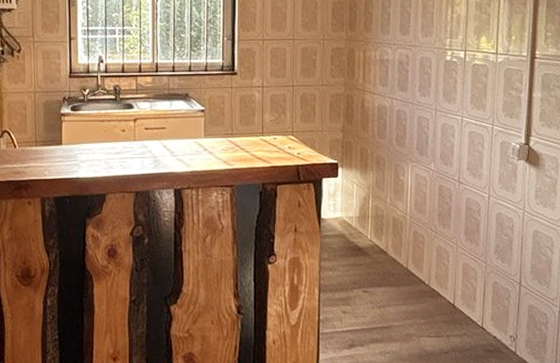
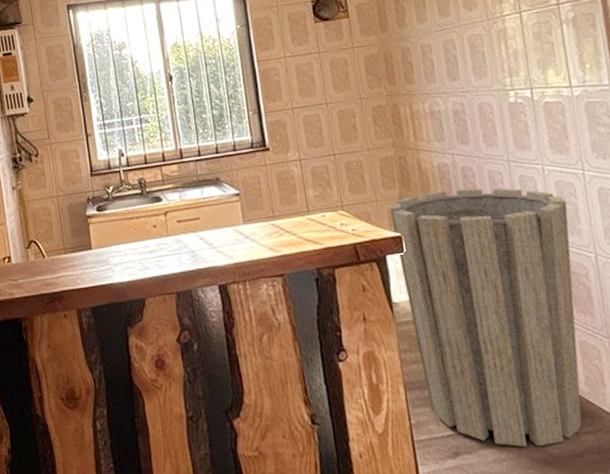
trash can: none [331,129,475,344] -> present [389,188,582,447]

